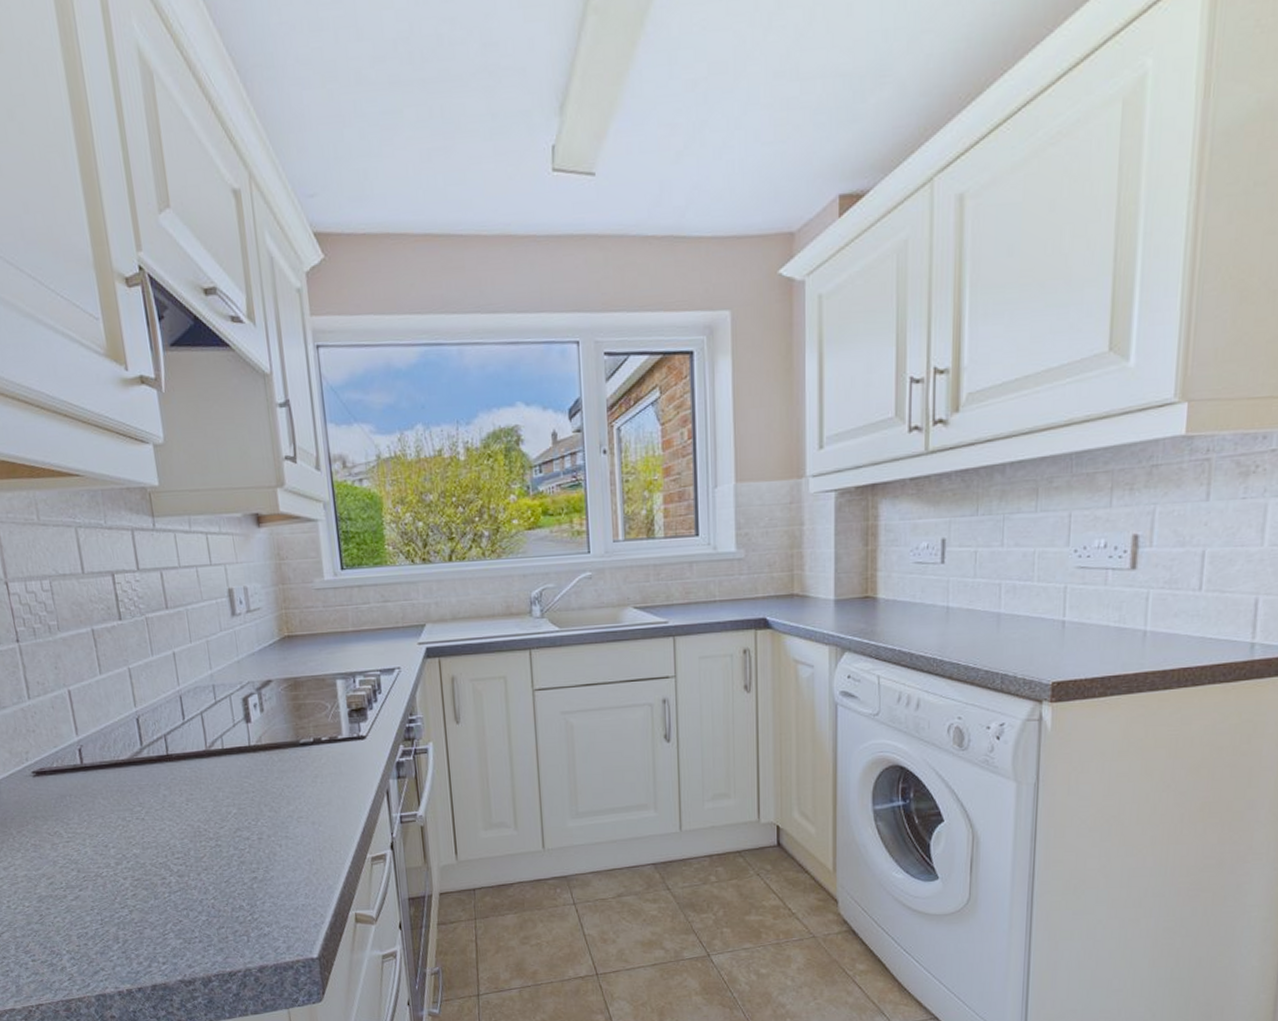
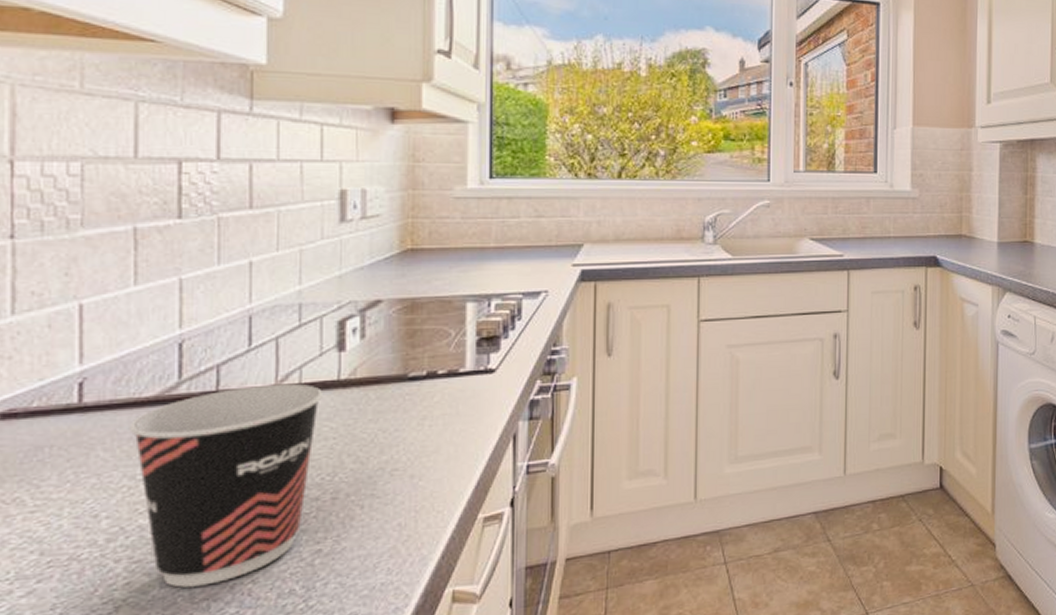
cup: none [115,749,240,900] -> present [129,383,322,588]

